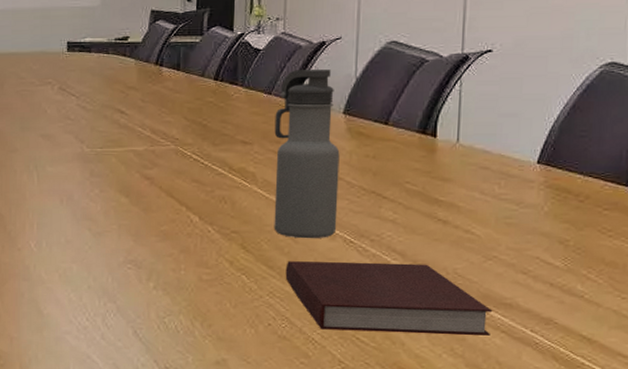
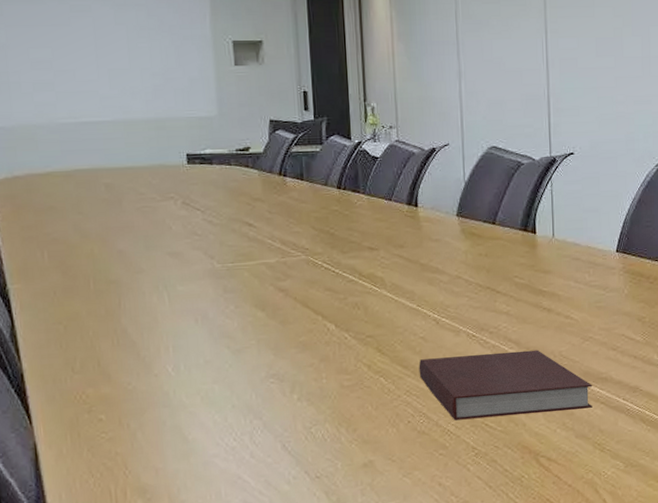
water bottle: present [274,70,340,239] -> none [396,175,460,337]

